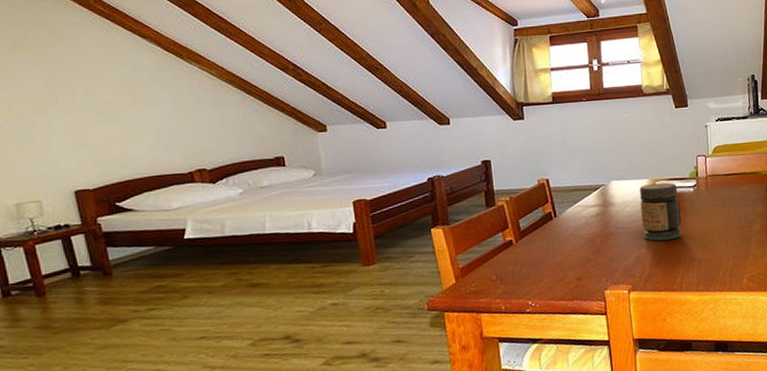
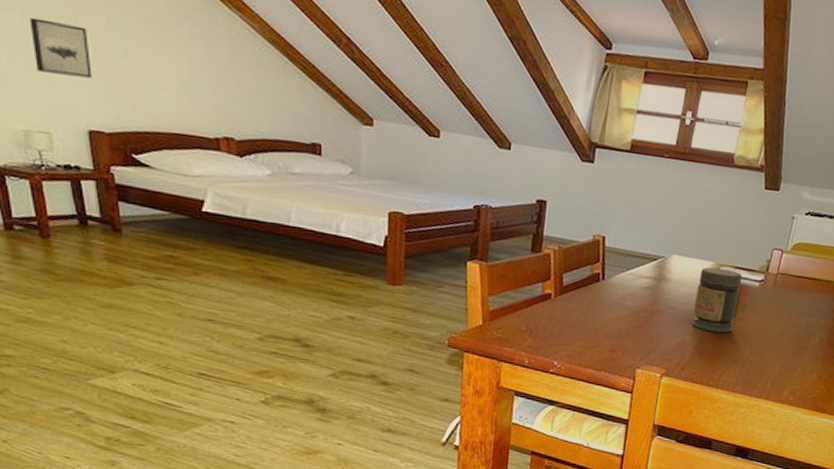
wall art: none [16,105,74,151] -> present [29,17,92,79]

